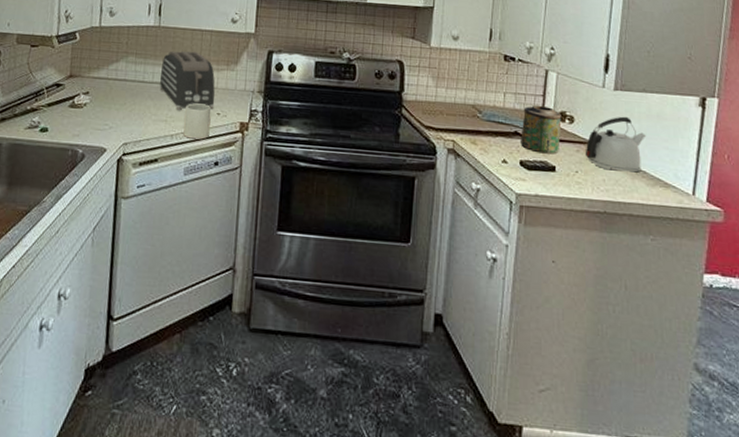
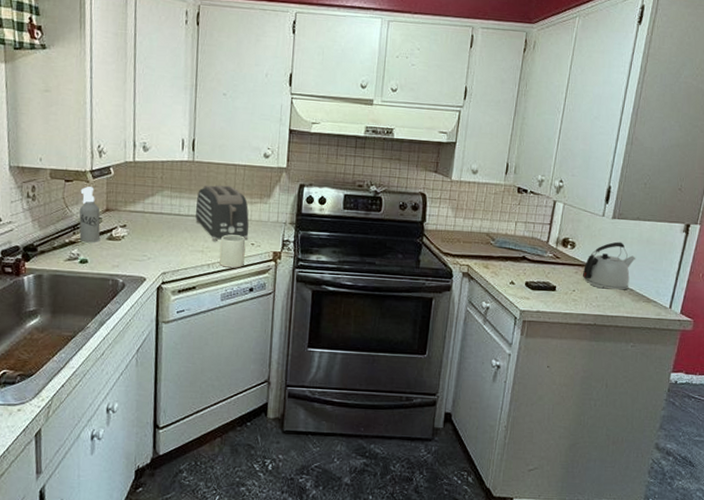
spray bottle: none [41,52,64,111] -> present [79,186,101,243]
canister: present [521,105,562,154] -> none [527,232,565,276]

